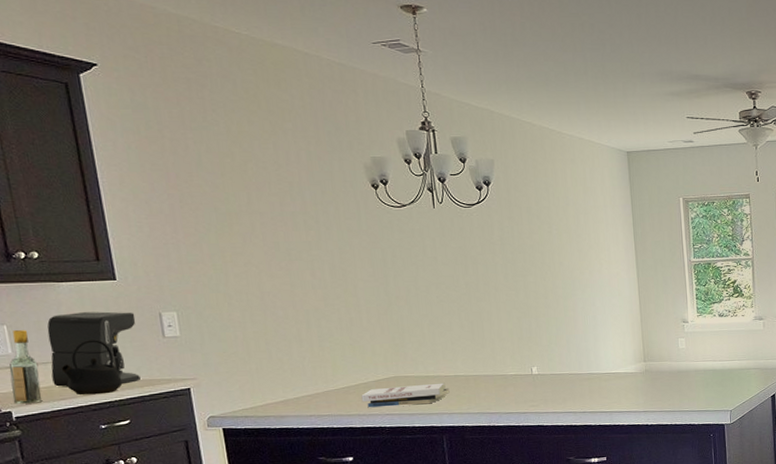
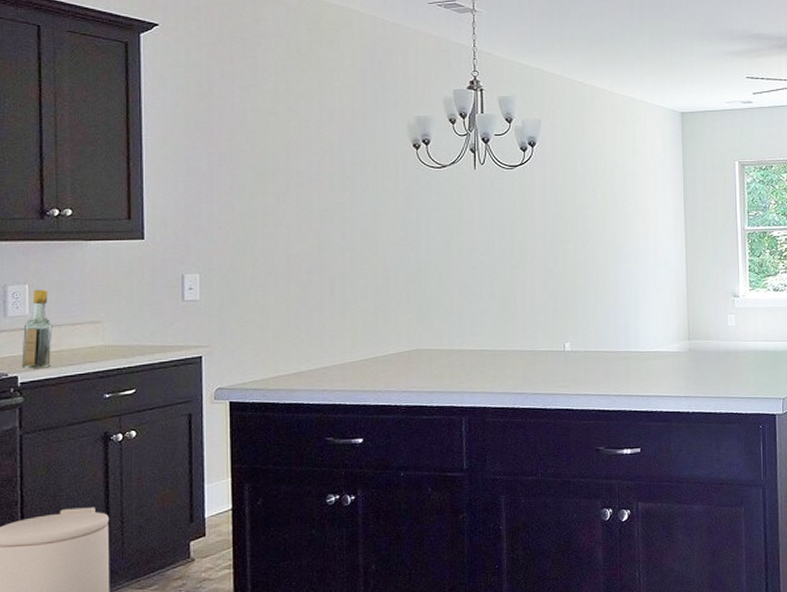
coffee maker: present [47,311,141,388] -> none [64,272,157,352]
kettle: present [61,339,123,395] -> none [75,302,134,361]
books: present [361,382,450,408] -> none [379,357,474,384]

